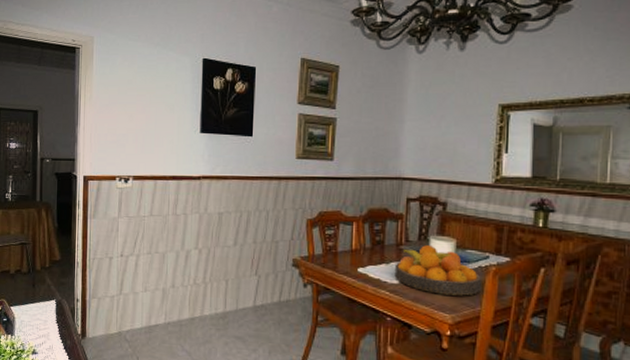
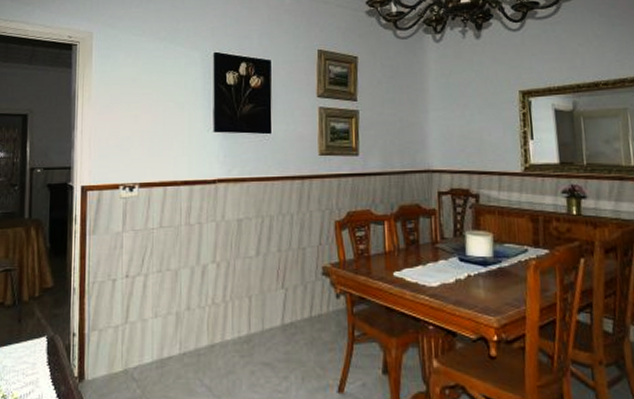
fruit bowl: present [394,245,481,296] -> none [432,242,524,295]

